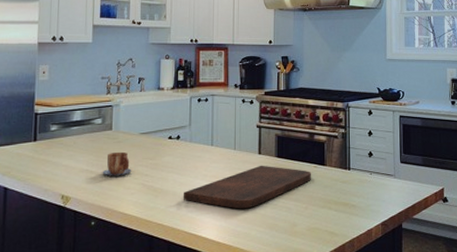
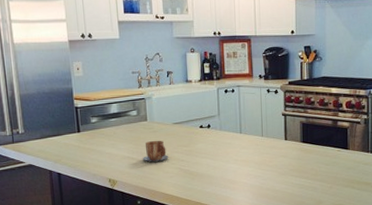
cutting board: present [183,165,311,209] -> none [217,150,335,189]

